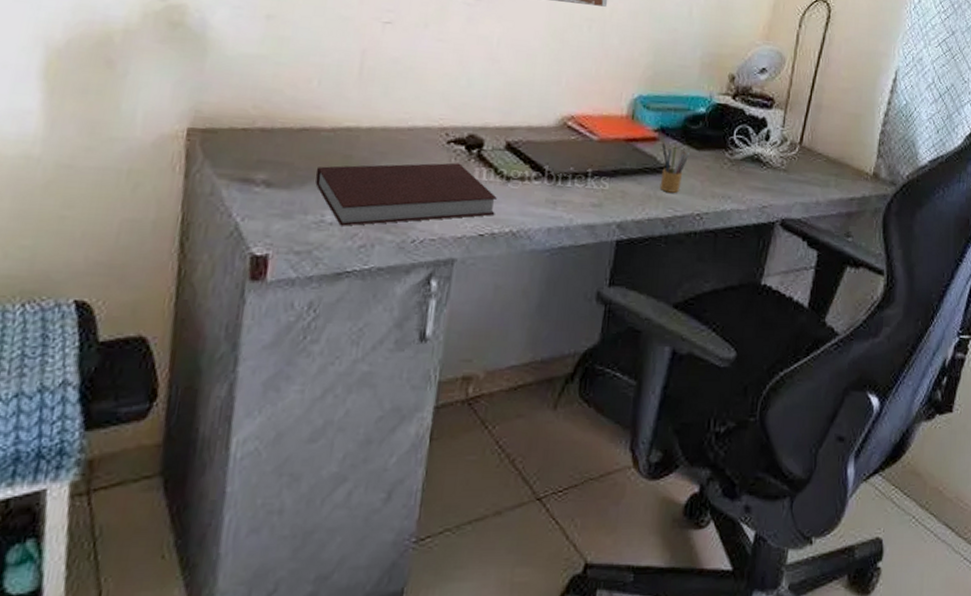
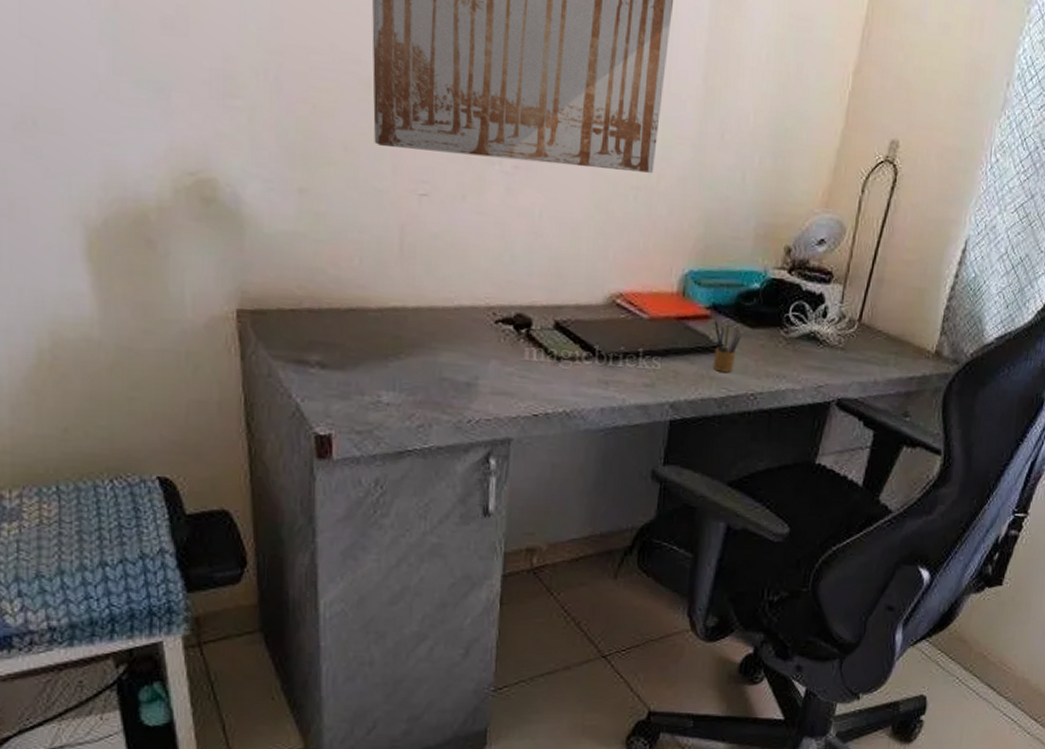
notebook: present [315,162,497,226] -> none [367,343,549,407]

